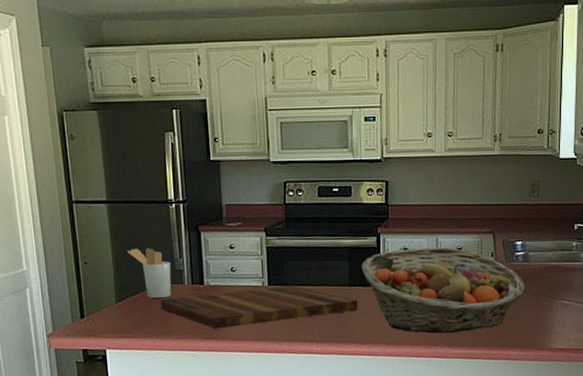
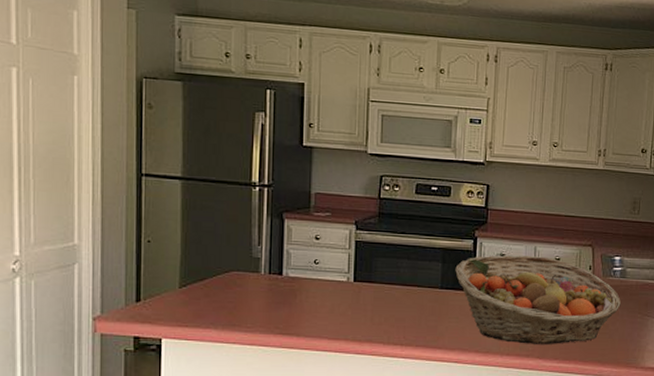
utensil holder: present [127,248,172,298] -> none [199,230,248,286]
cutting board: present [160,286,358,329] -> none [230,283,449,324]

